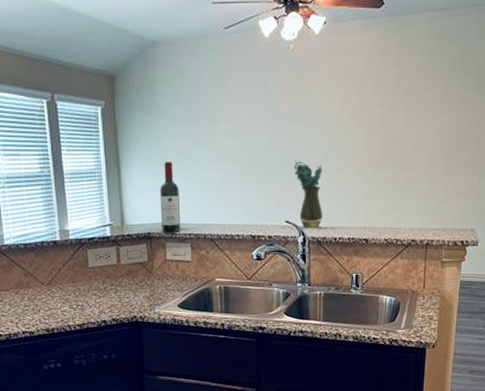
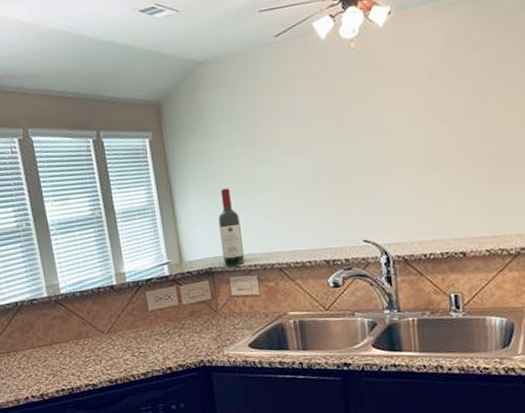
vase: present [293,160,323,229] -> none [367,170,408,247]

